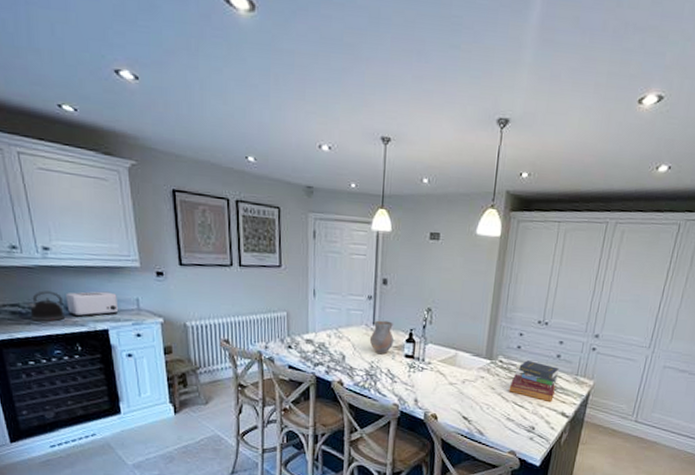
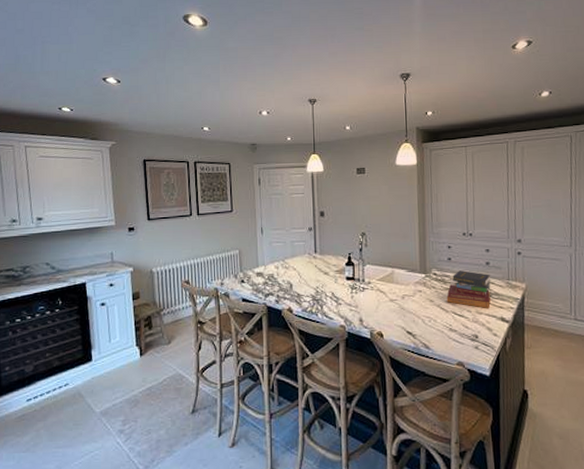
kettle: present [27,291,67,322] -> none [19,254,52,282]
toaster: present [66,291,119,317] -> none [52,249,96,274]
pitcher: present [369,320,394,355] -> none [313,248,334,280]

